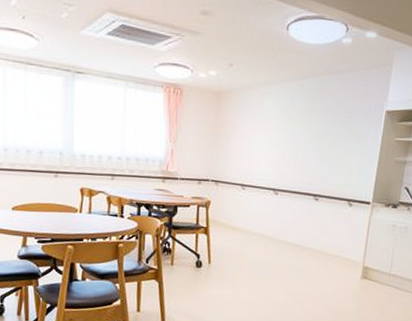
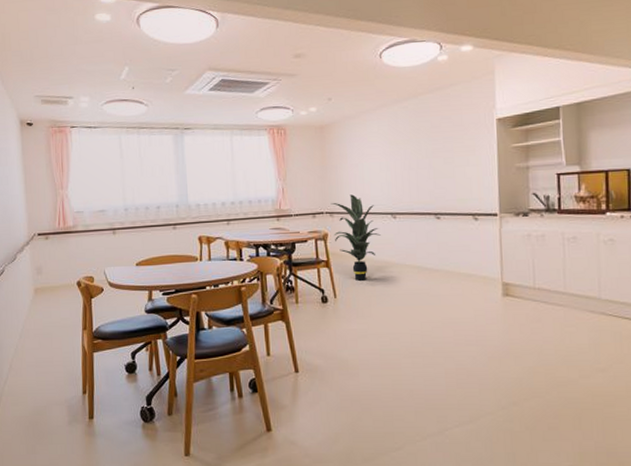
indoor plant: none [216,166,261,250] -> present [330,194,381,281]

